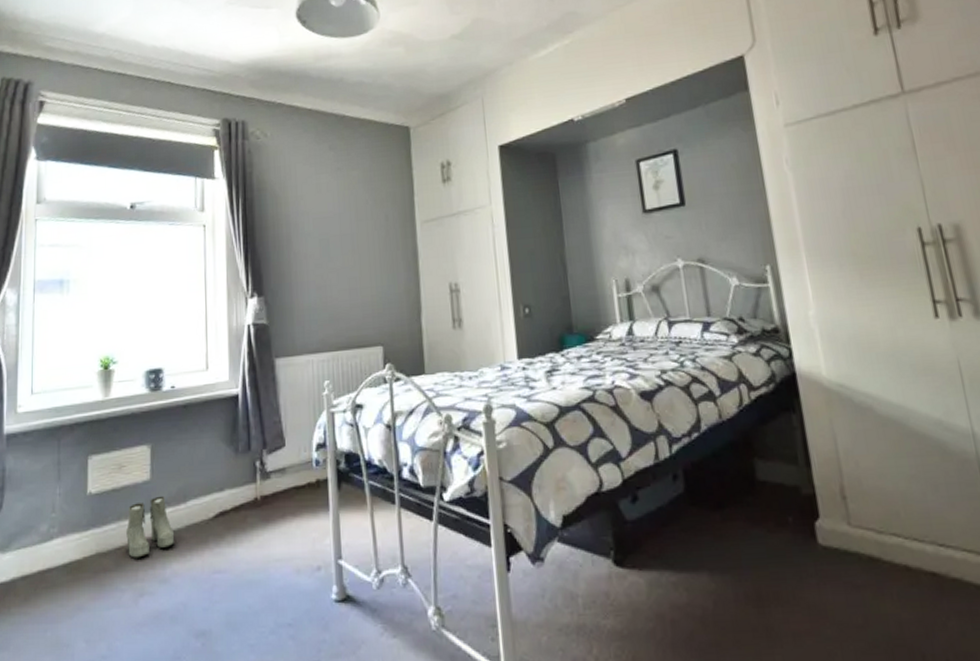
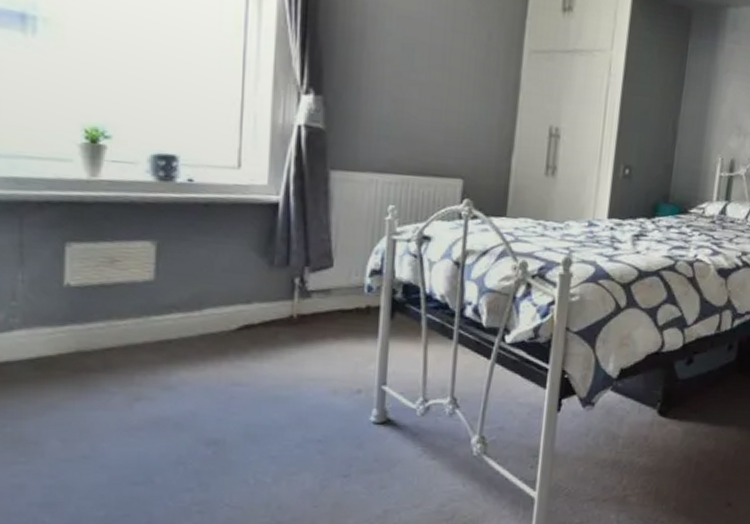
boots: present [126,495,175,558] -> none [119,299,185,362]

